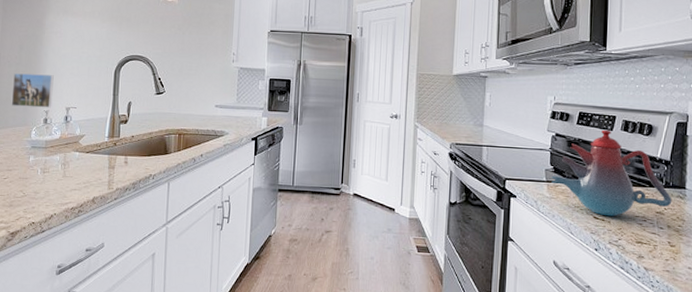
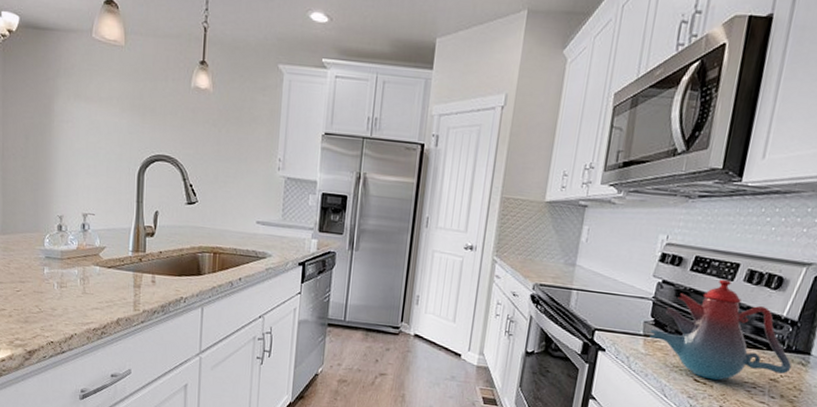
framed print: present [11,73,54,108] -> none [19,169,67,213]

